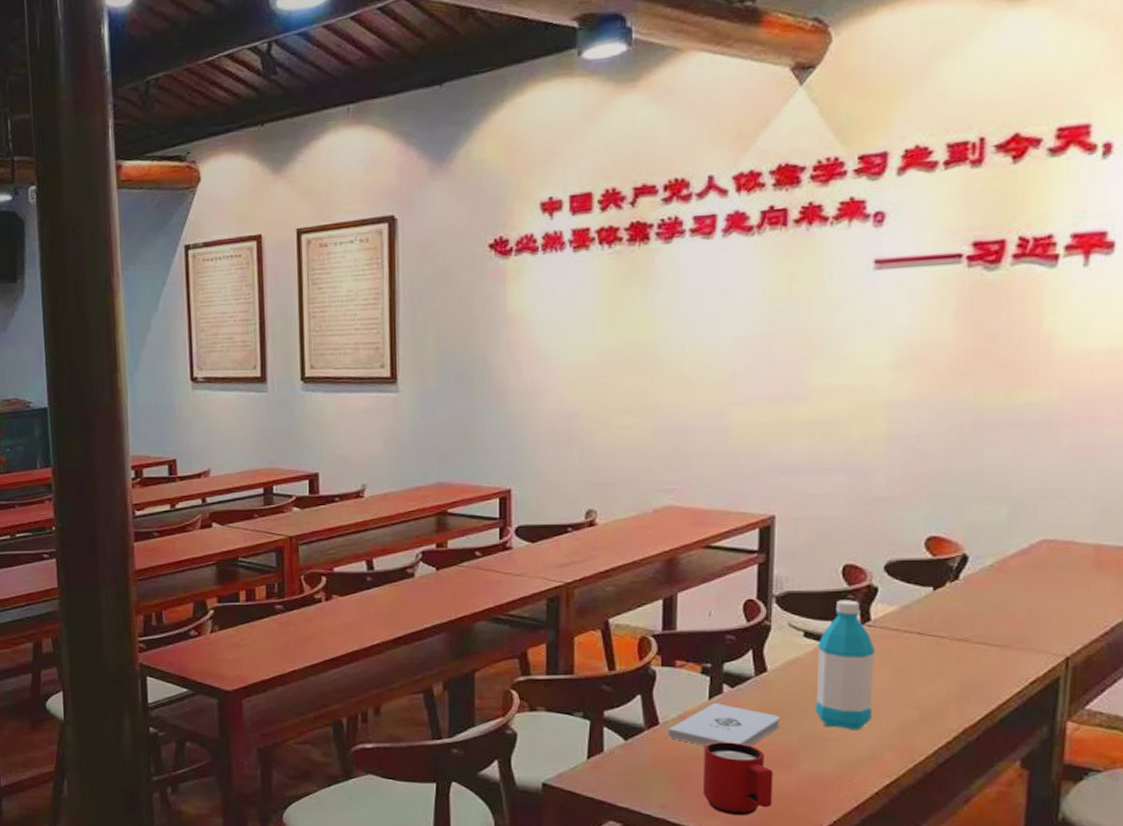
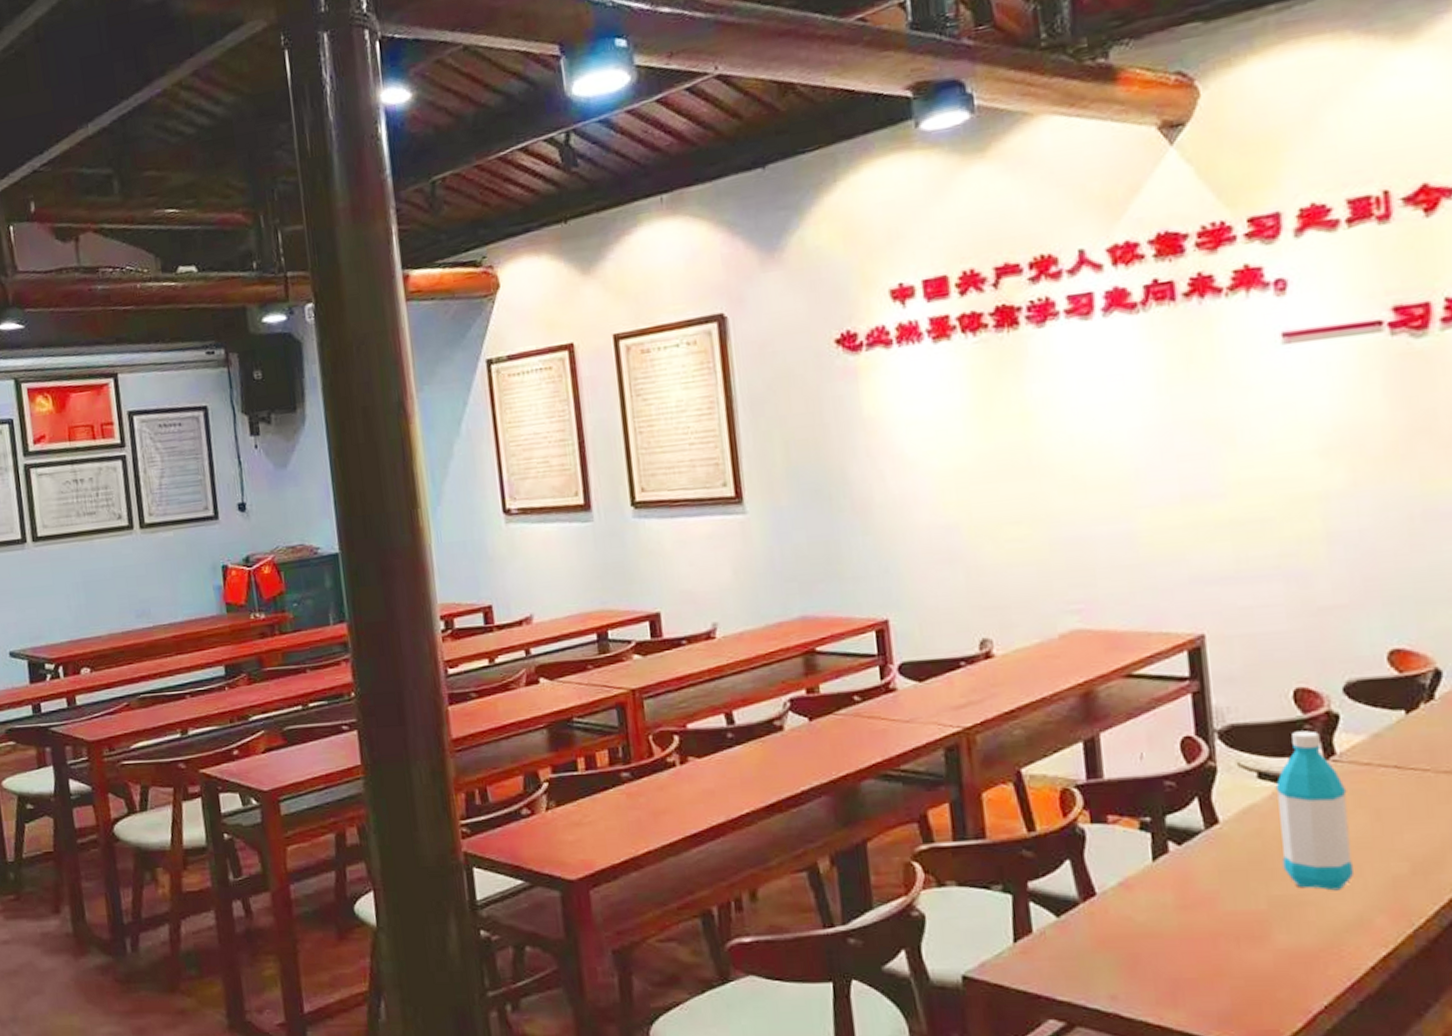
notepad: present [668,703,780,747] -> none [1108,865,1243,919]
mug: present [702,742,773,816] -> none [1154,912,1247,1006]

